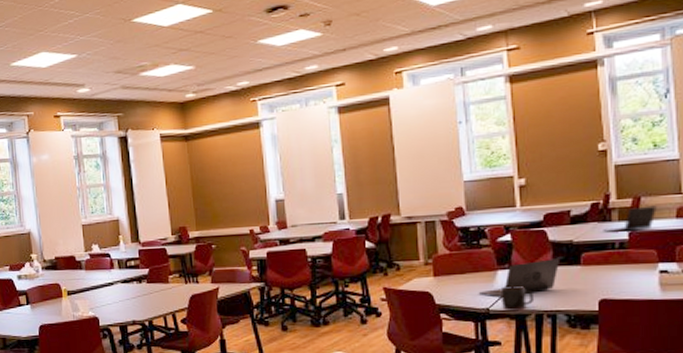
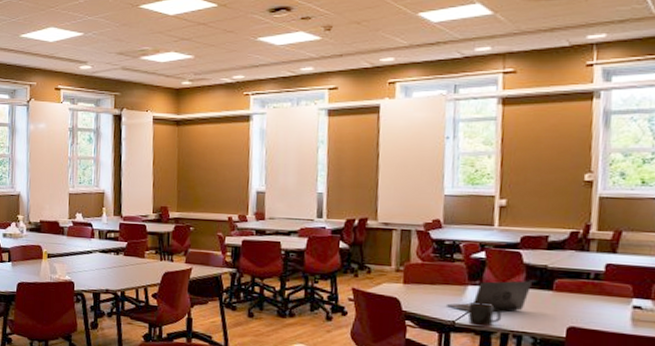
laptop: present [603,205,657,233] -> none [579,240,638,265]

